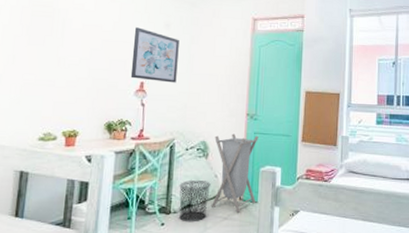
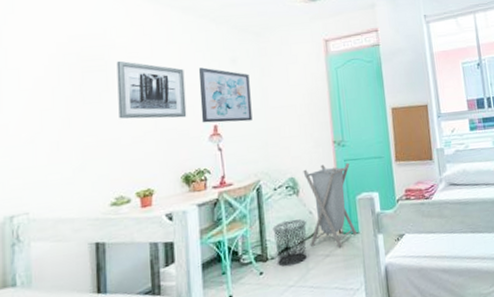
wall art: none [58,10,122,71] -> present [116,60,187,119]

